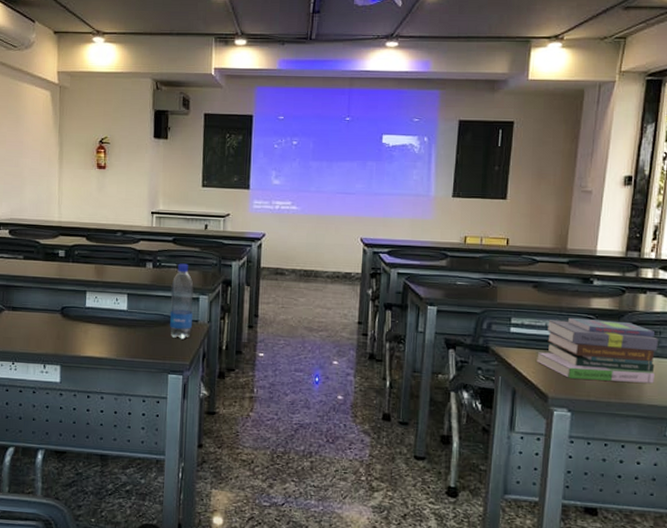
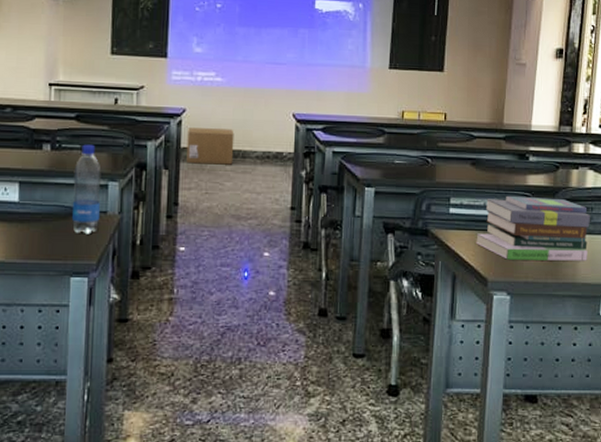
box: none [266,250,308,283] -> present [186,128,234,165]

